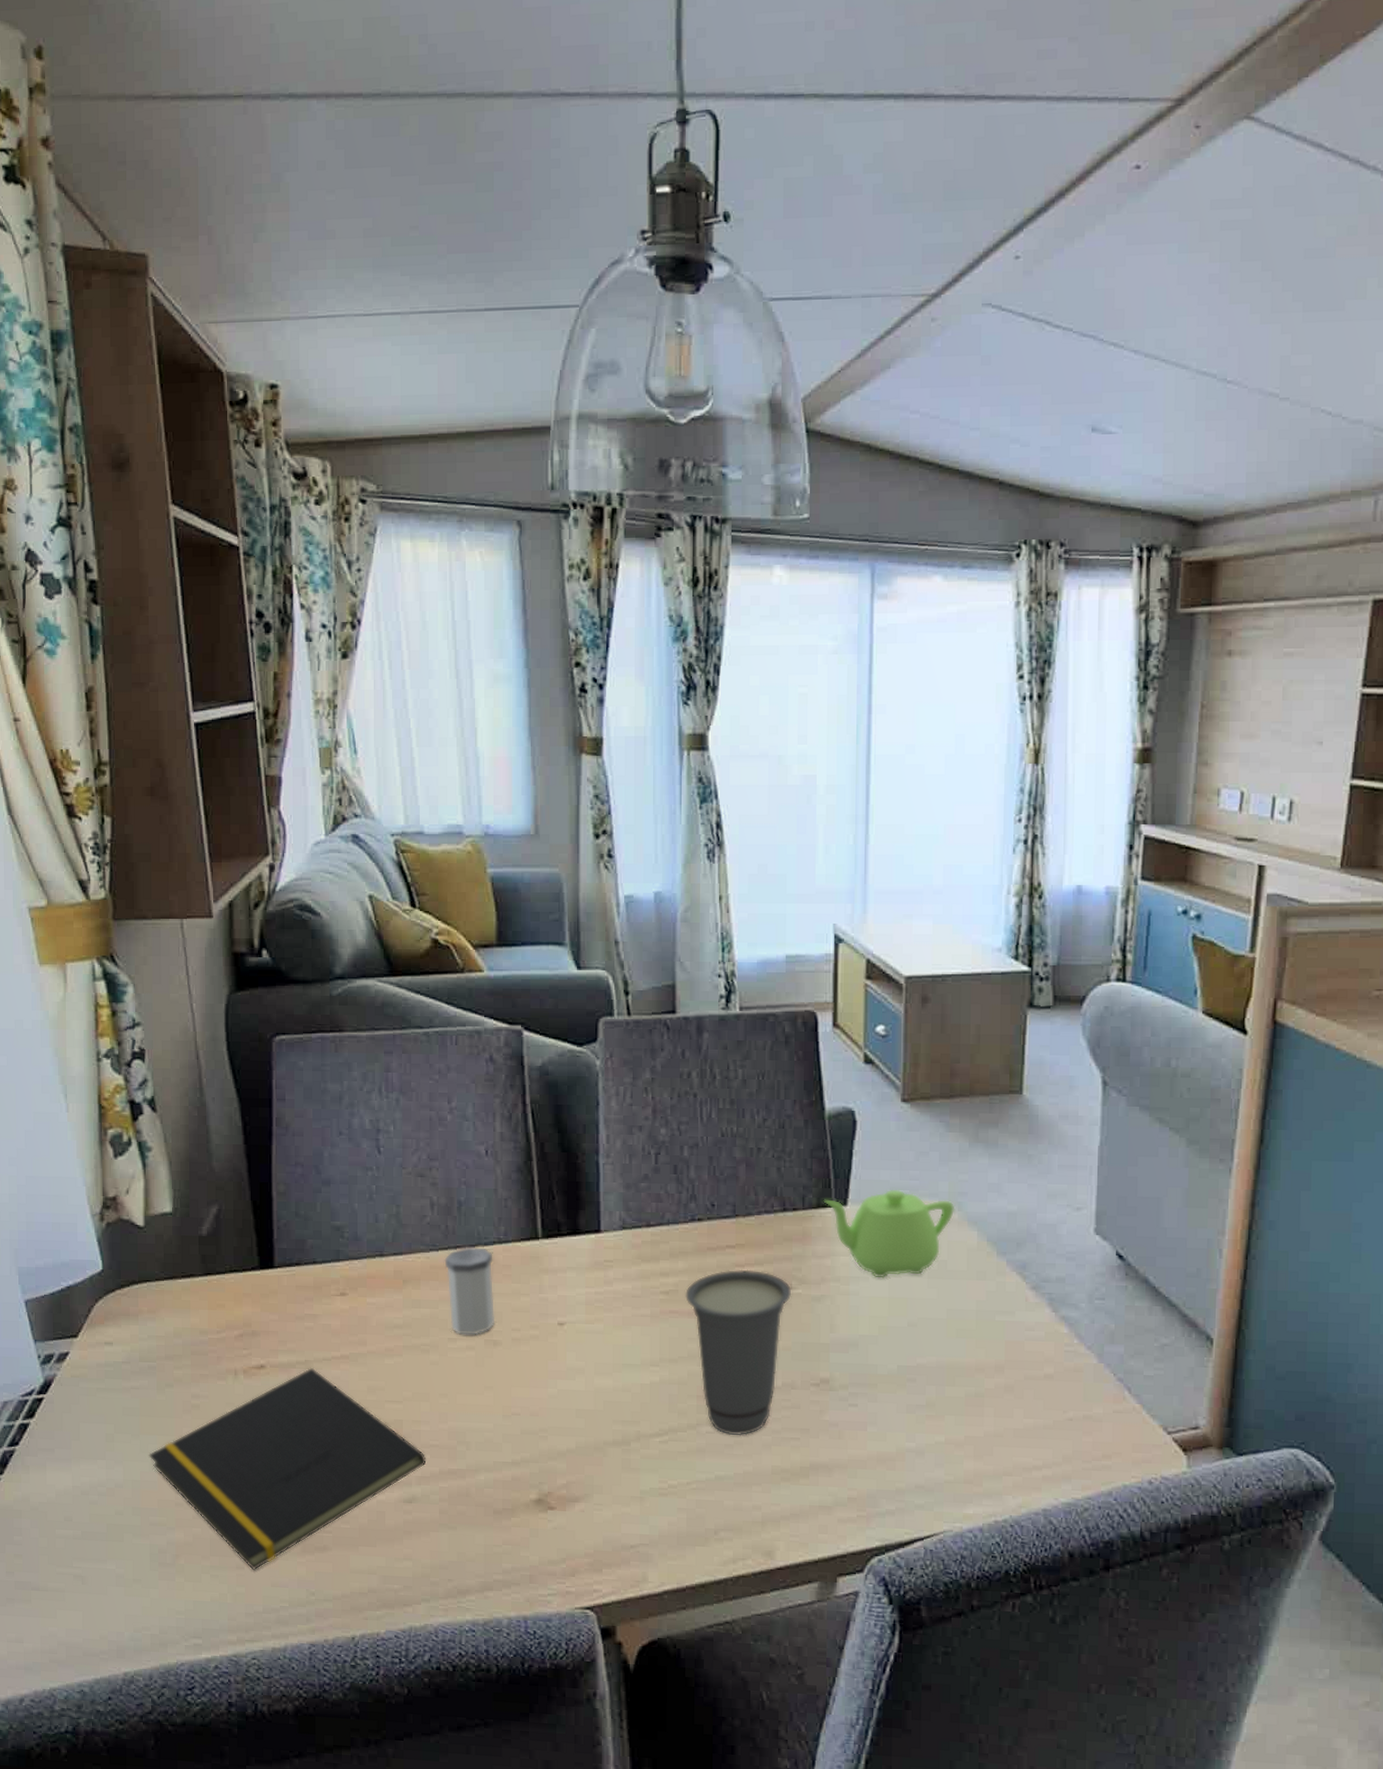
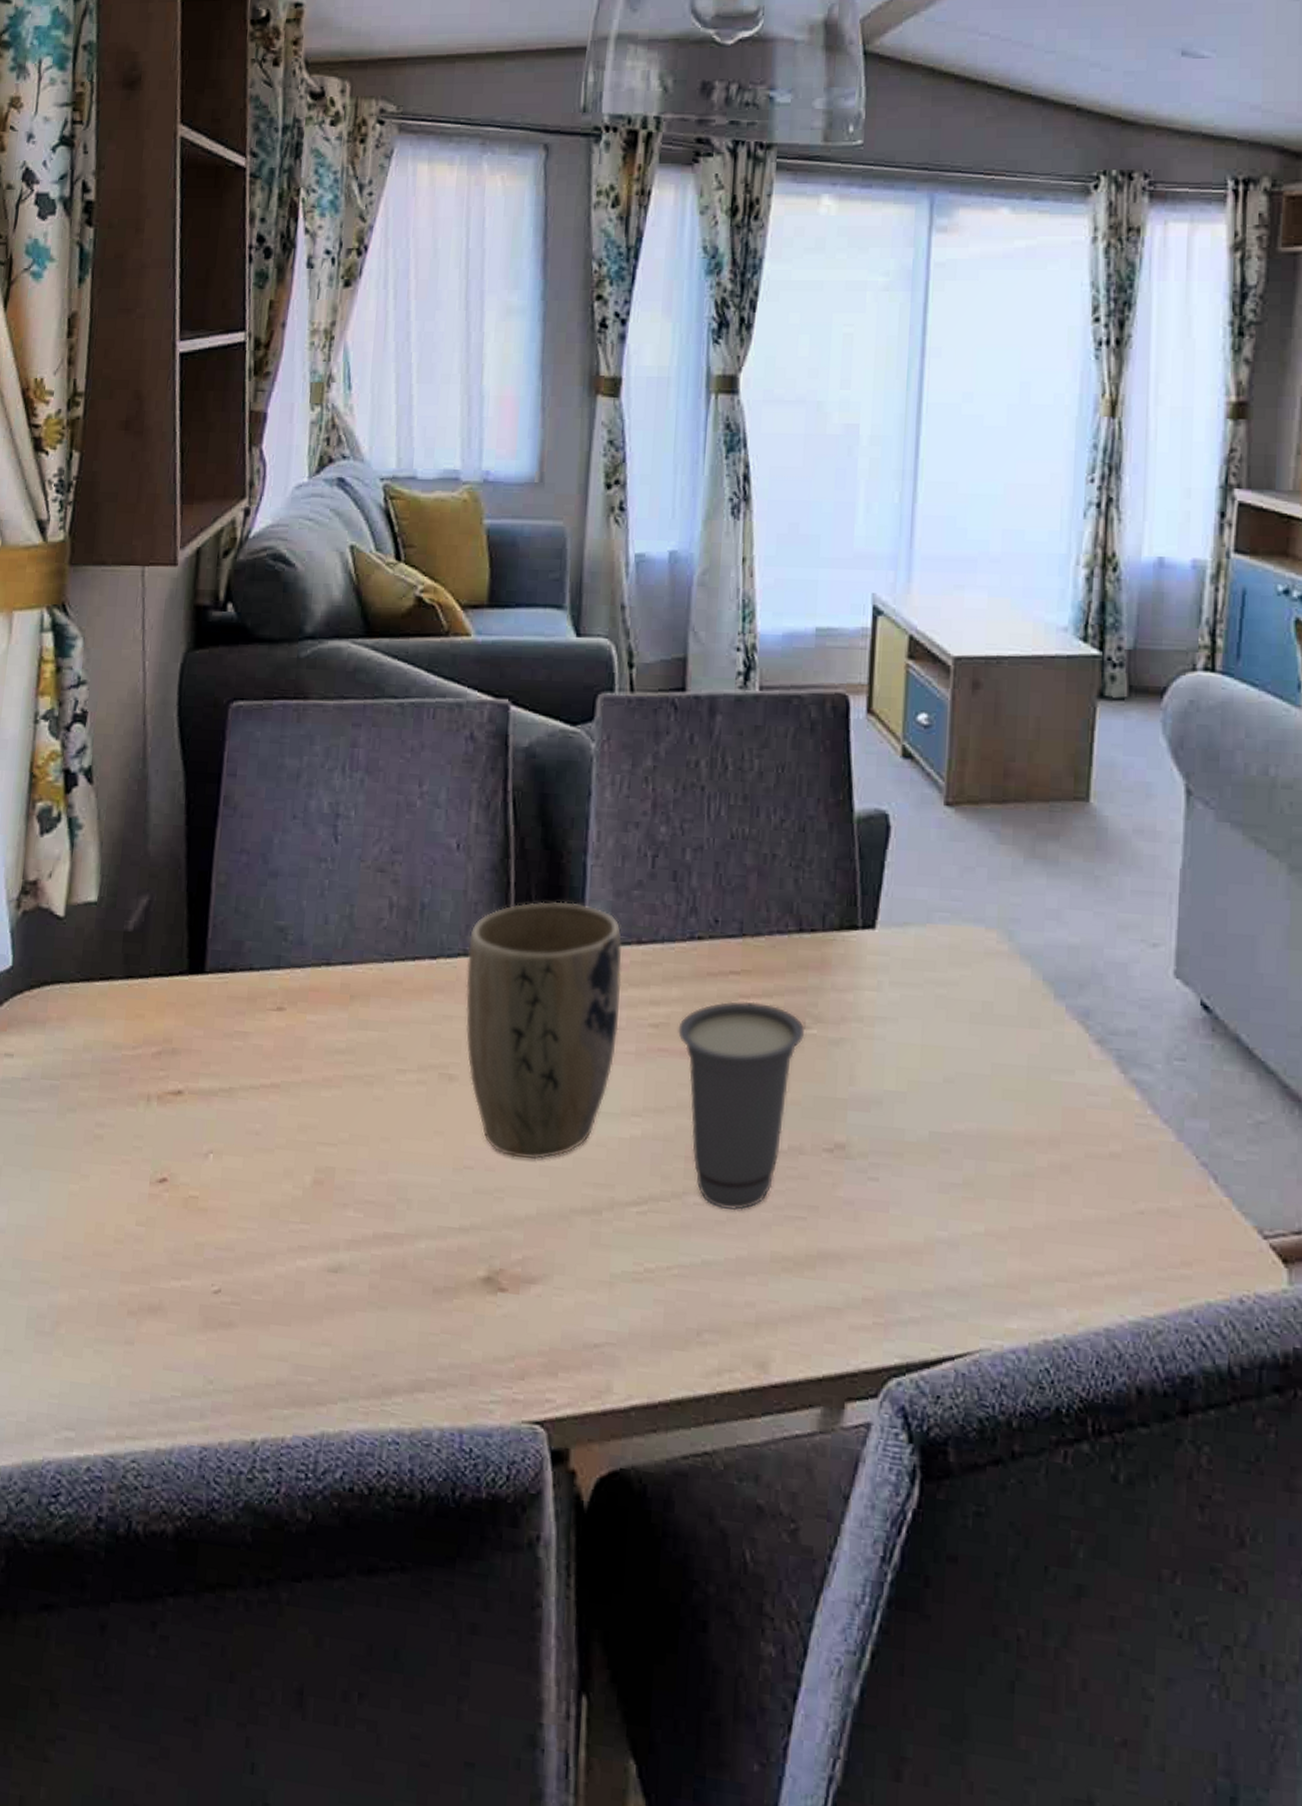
notepad: present [149,1367,427,1571] -> none [38,1096,359,1348]
salt shaker: present [444,1247,494,1335] -> none [399,958,457,1067]
plant pot: none [502,1194,635,1405] -> present [465,901,622,1160]
teapot: present [823,1189,955,1279] -> none [847,911,1005,1021]

